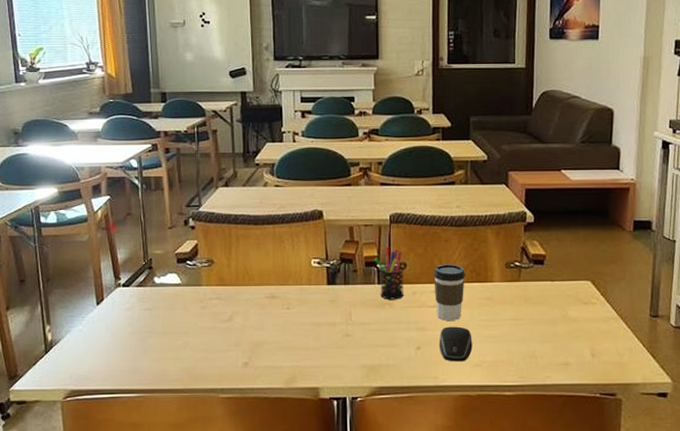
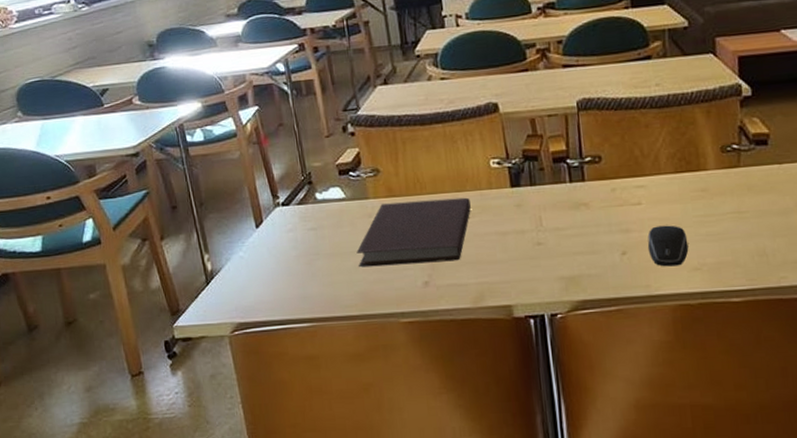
notebook: none [186,290,291,347] -> present [356,197,471,268]
pen holder: present [374,246,404,300] -> none [562,137,601,200]
coffee cup: present [433,264,466,322] -> none [634,152,674,220]

